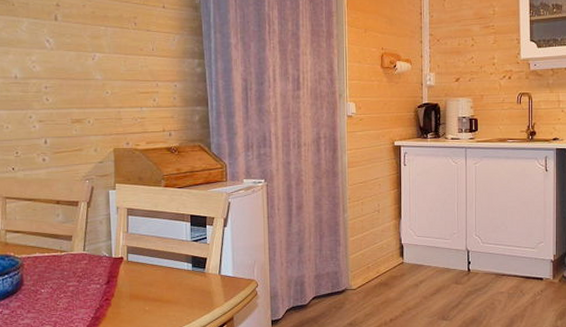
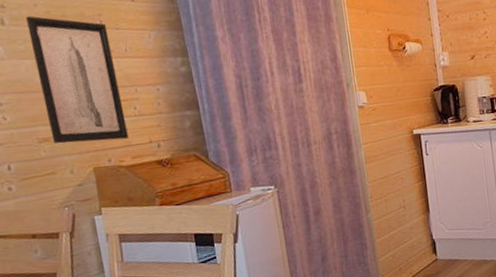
wall art: none [75,14,146,126] -> present [26,16,129,144]

